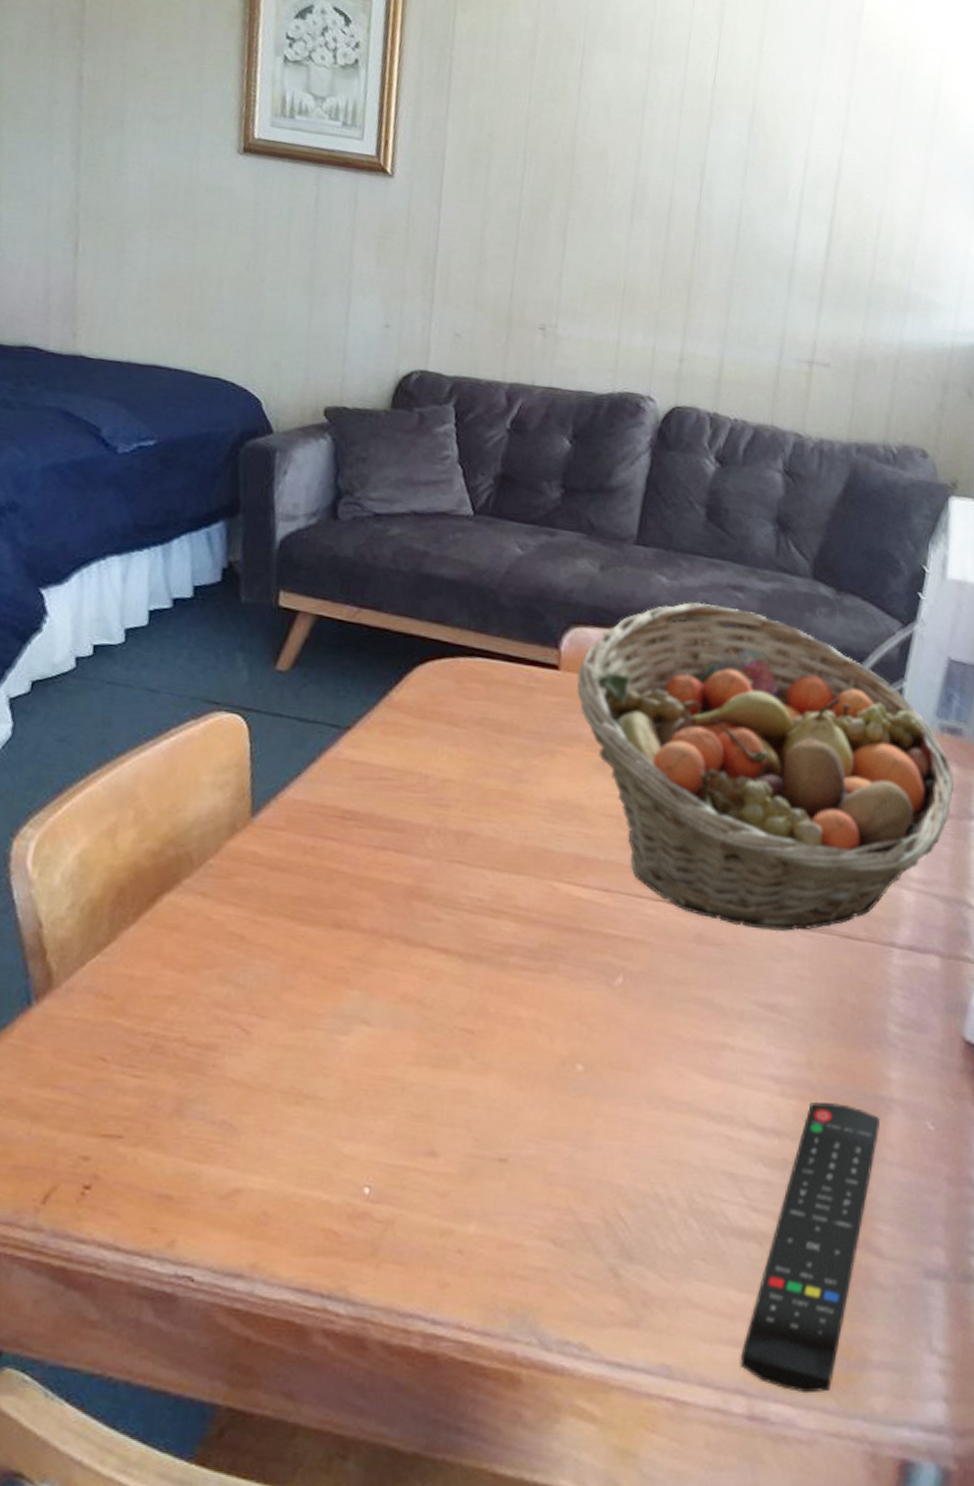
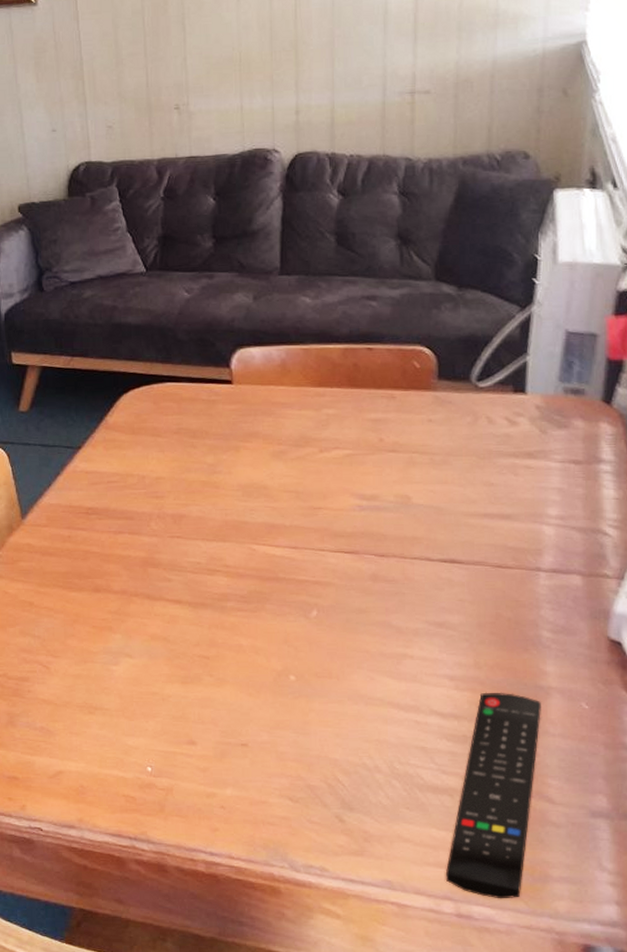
fruit basket: present [576,602,955,931] -> none [247,314,582,567]

